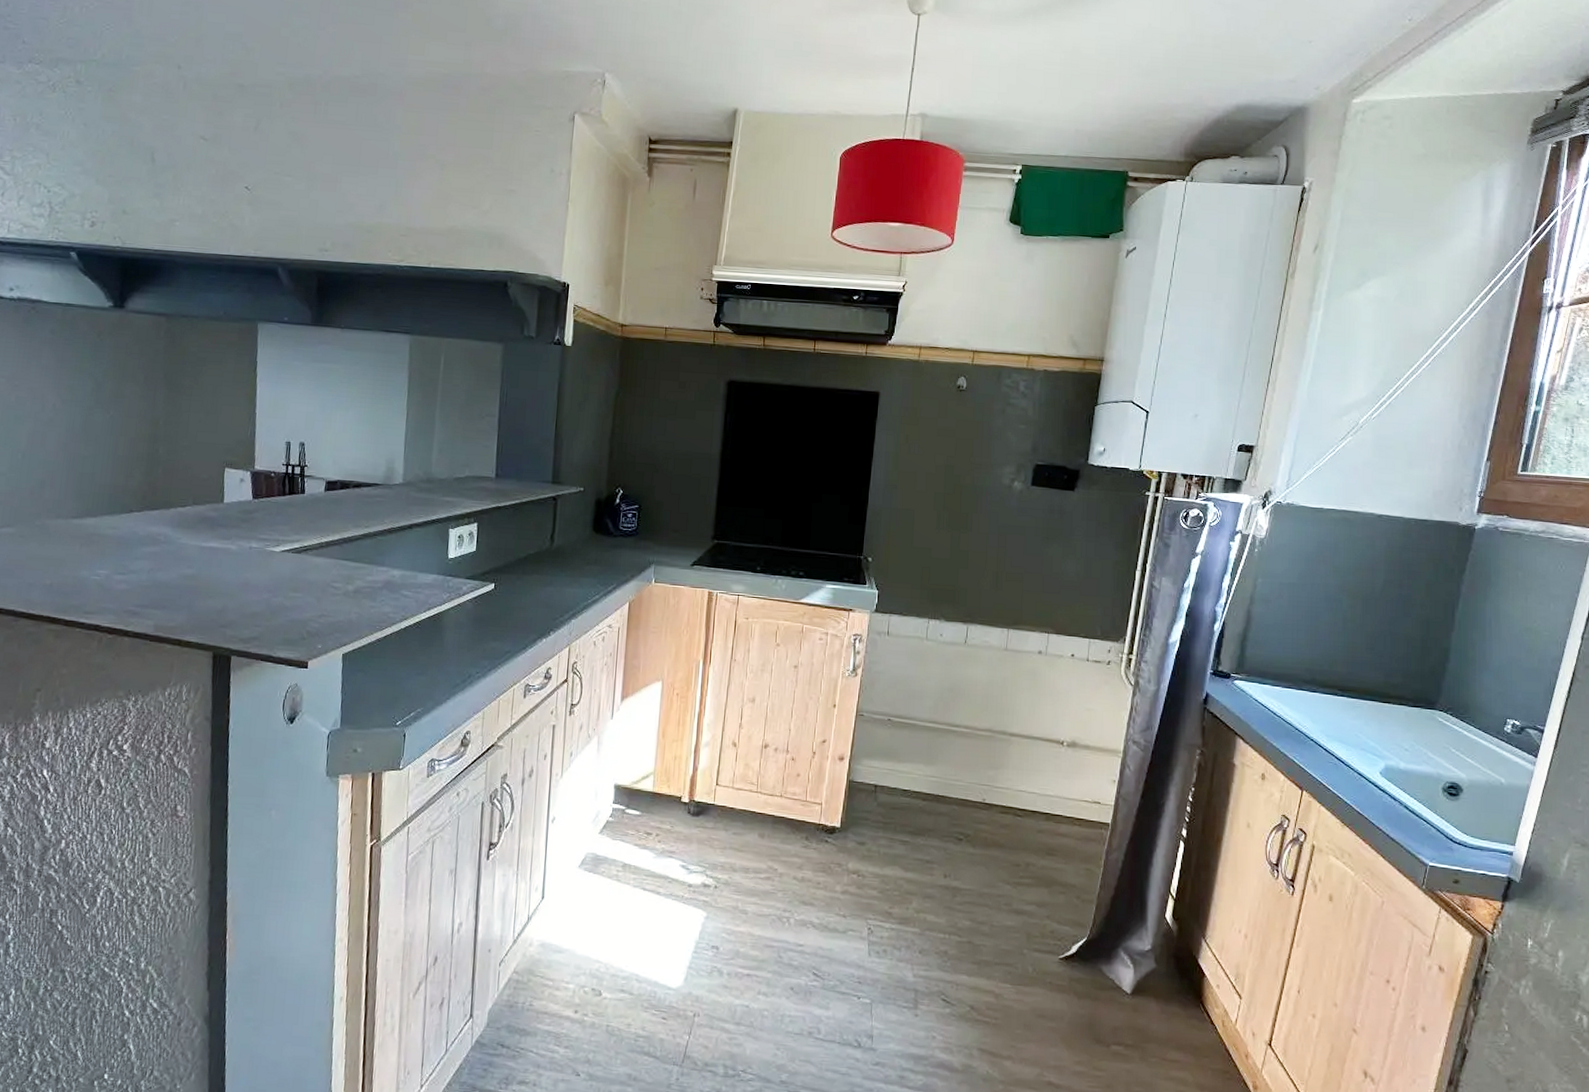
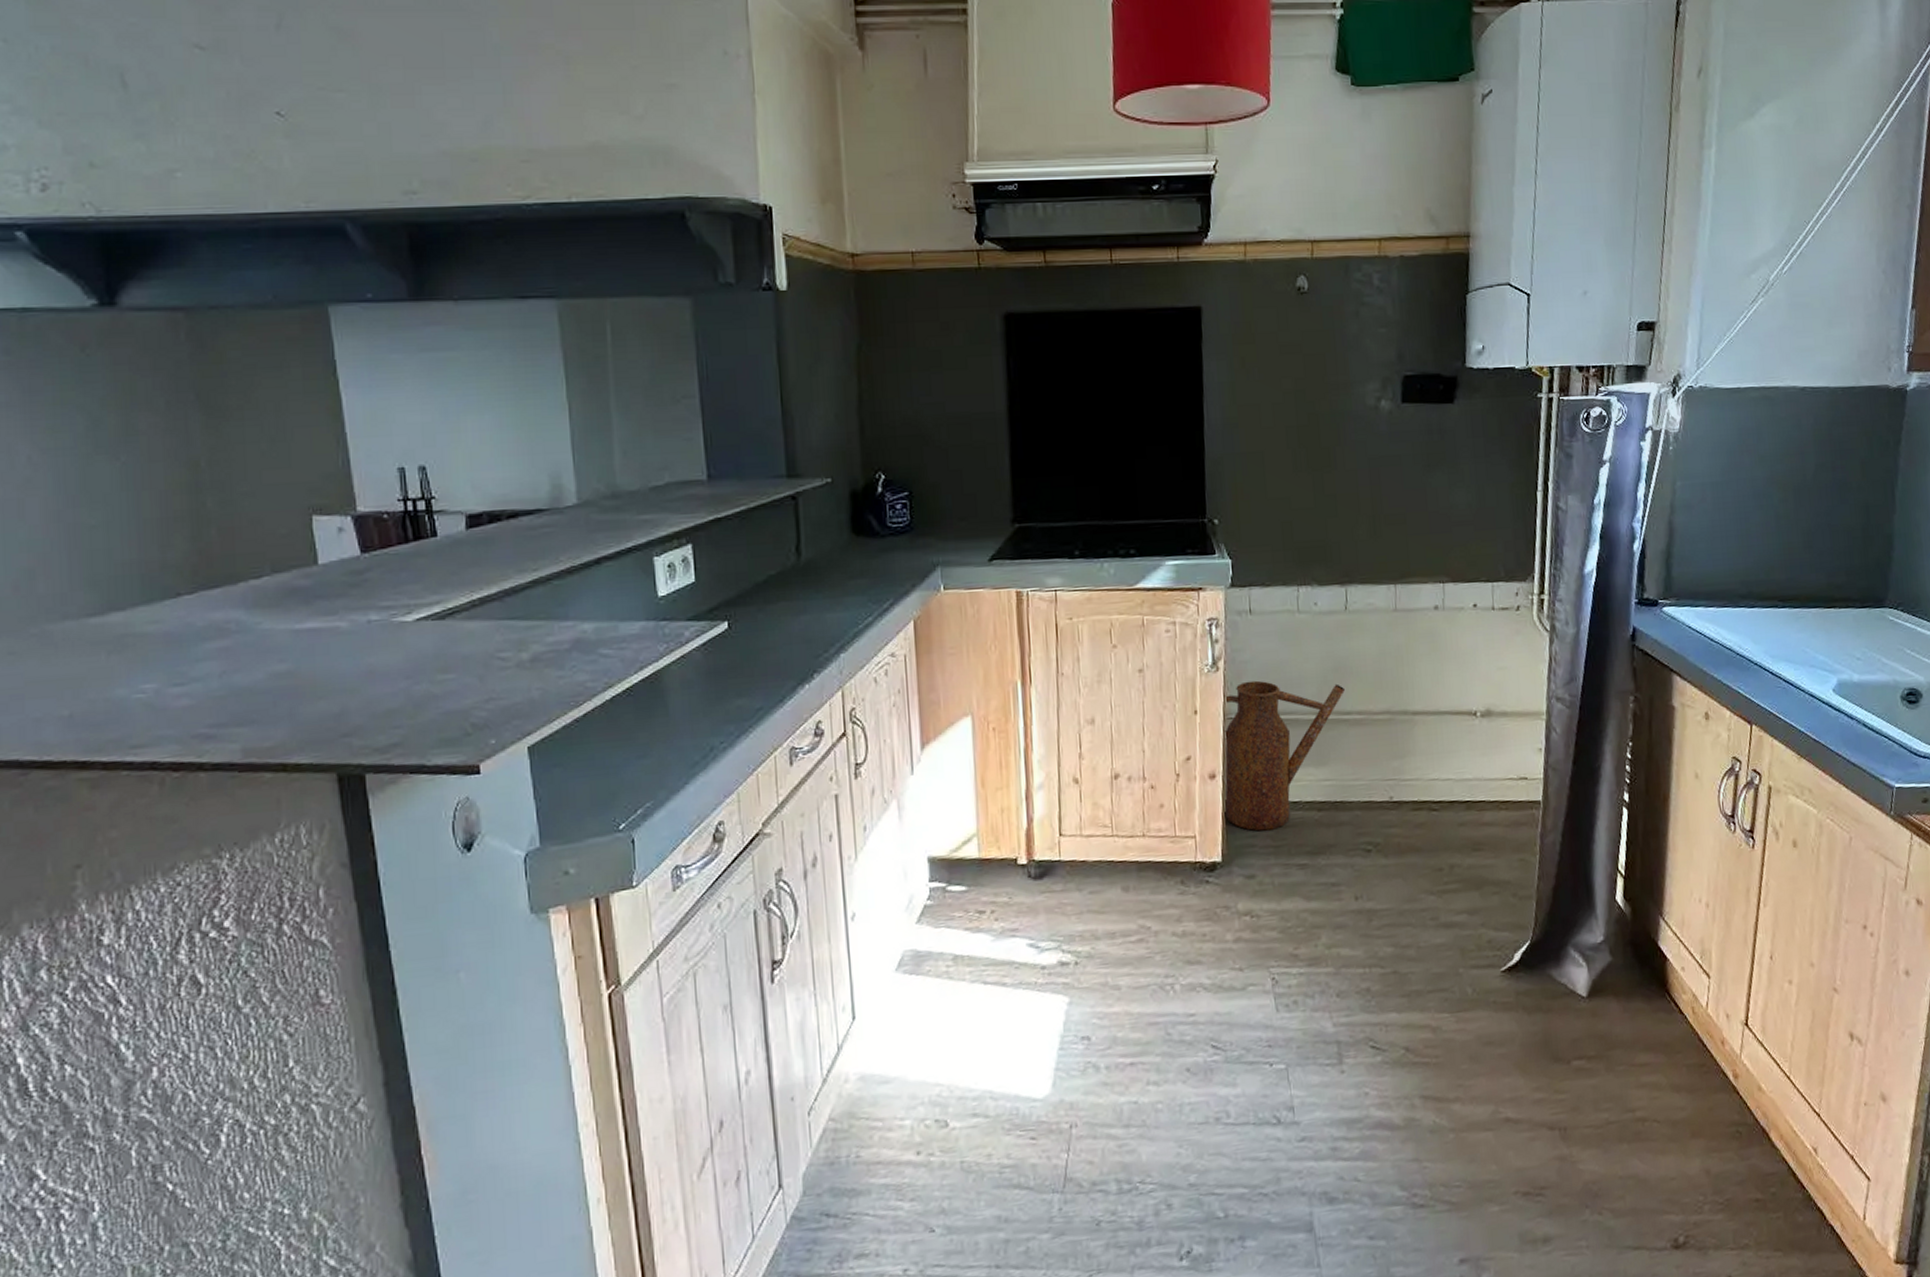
watering can: none [847,688,957,809] -> present [1223,680,1346,831]

